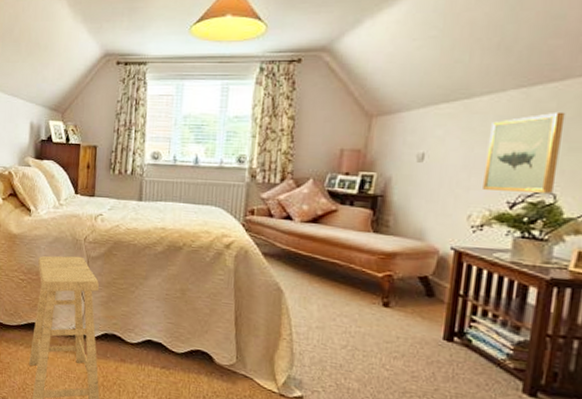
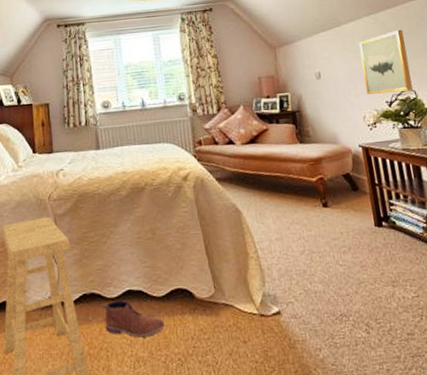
shoe: none [121,346,179,385] -> present [102,300,165,338]

